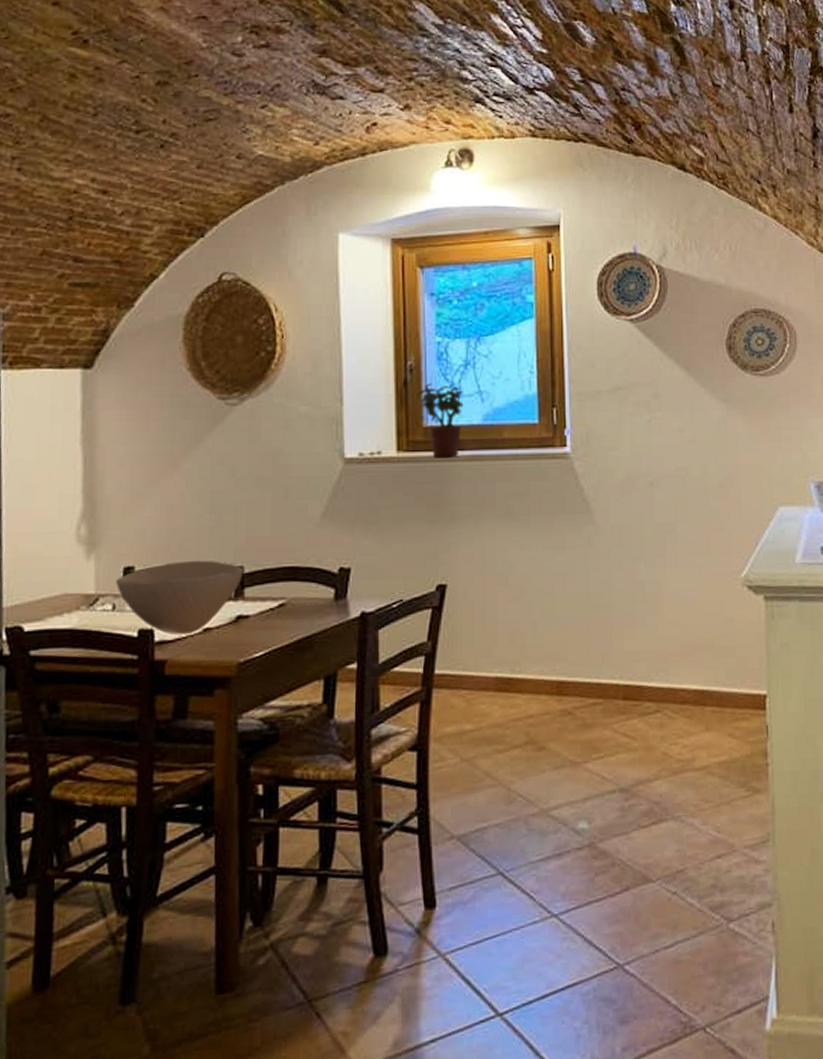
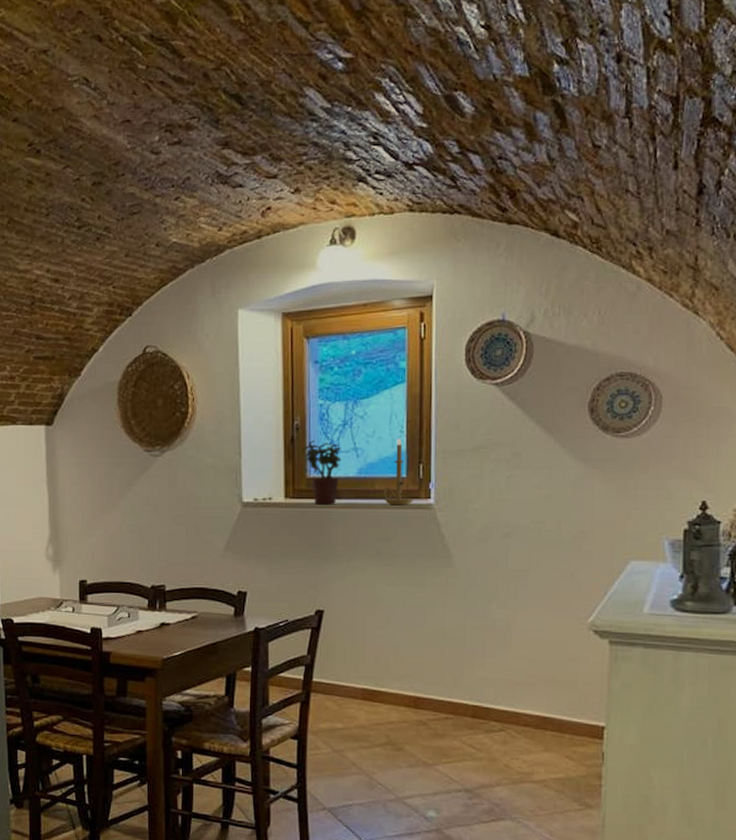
bowl: present [116,560,244,636] -> none [74,578,166,635]
candle holder: none [513,380,548,456] -> present [383,439,414,506]

